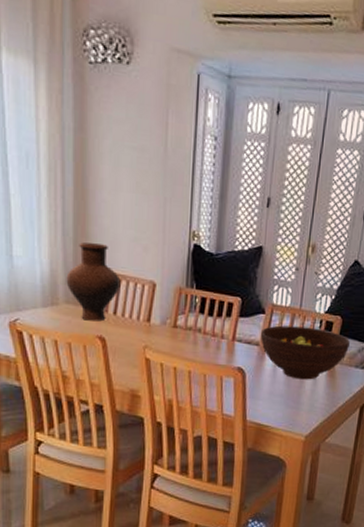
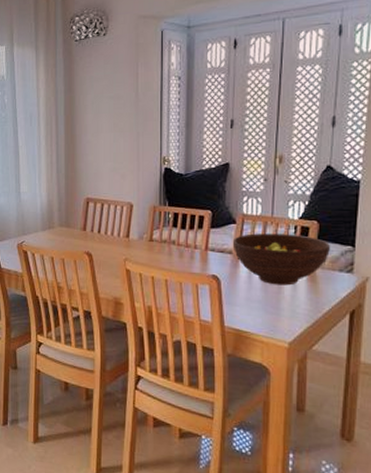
vase: present [66,242,121,322] -> none [60,176,103,240]

